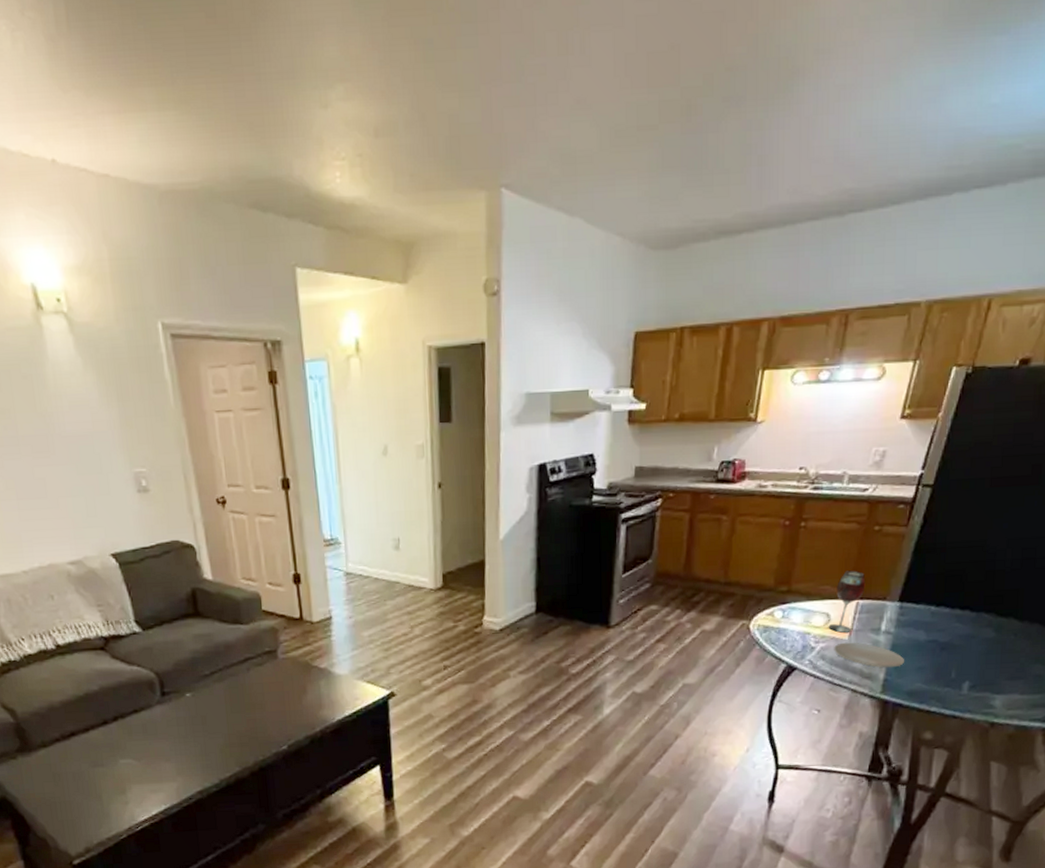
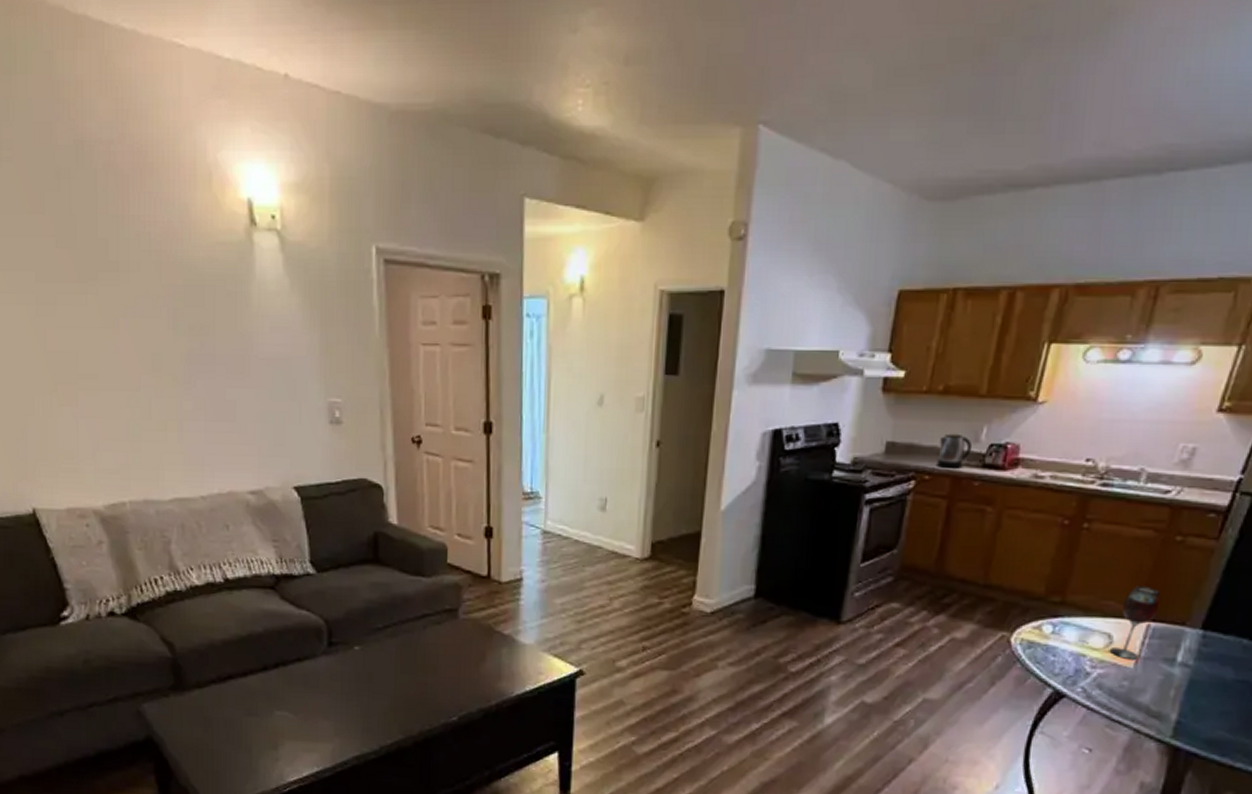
kettle: none [678,454,707,486] -> present [937,433,973,468]
plate: present [834,642,905,668] -> none [1114,671,1205,709]

